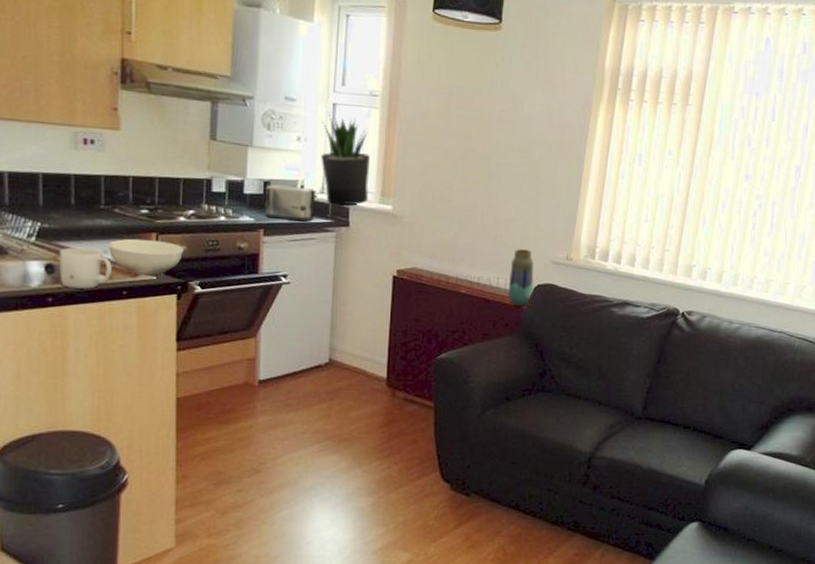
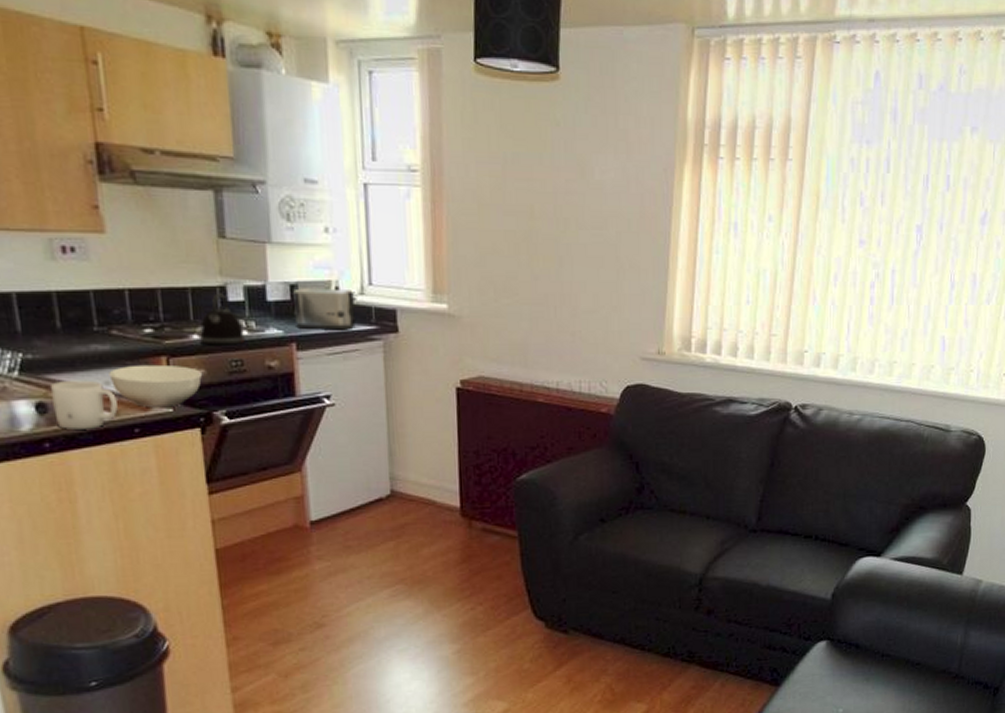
kettle: none [185,184,222,228] -> present [199,293,245,346]
planter: present [321,112,370,207] -> none [353,195,418,309]
vase: present [508,249,534,306] -> none [592,345,622,412]

